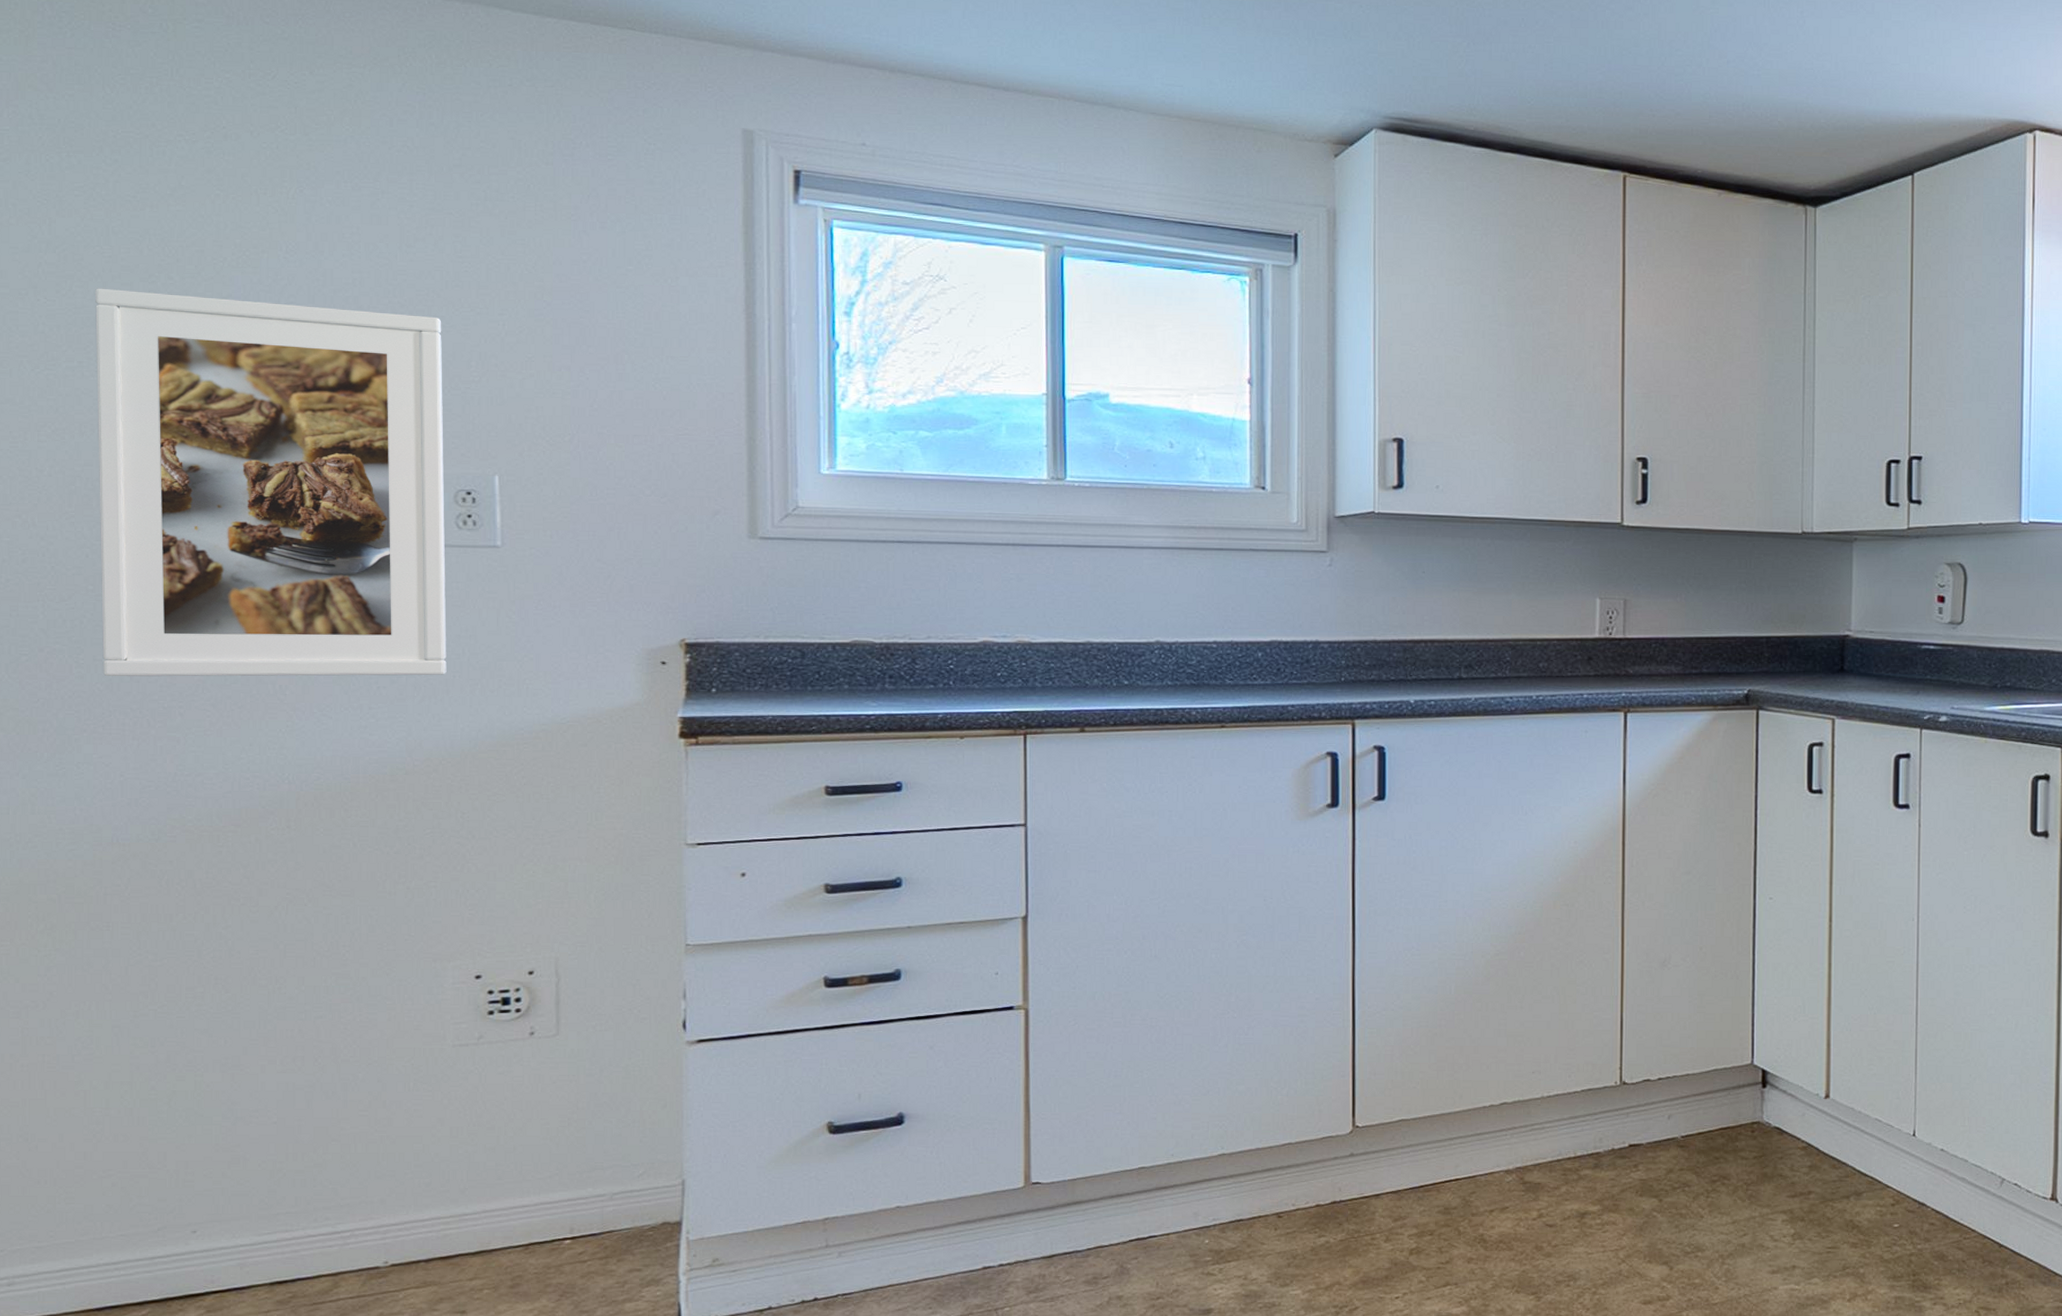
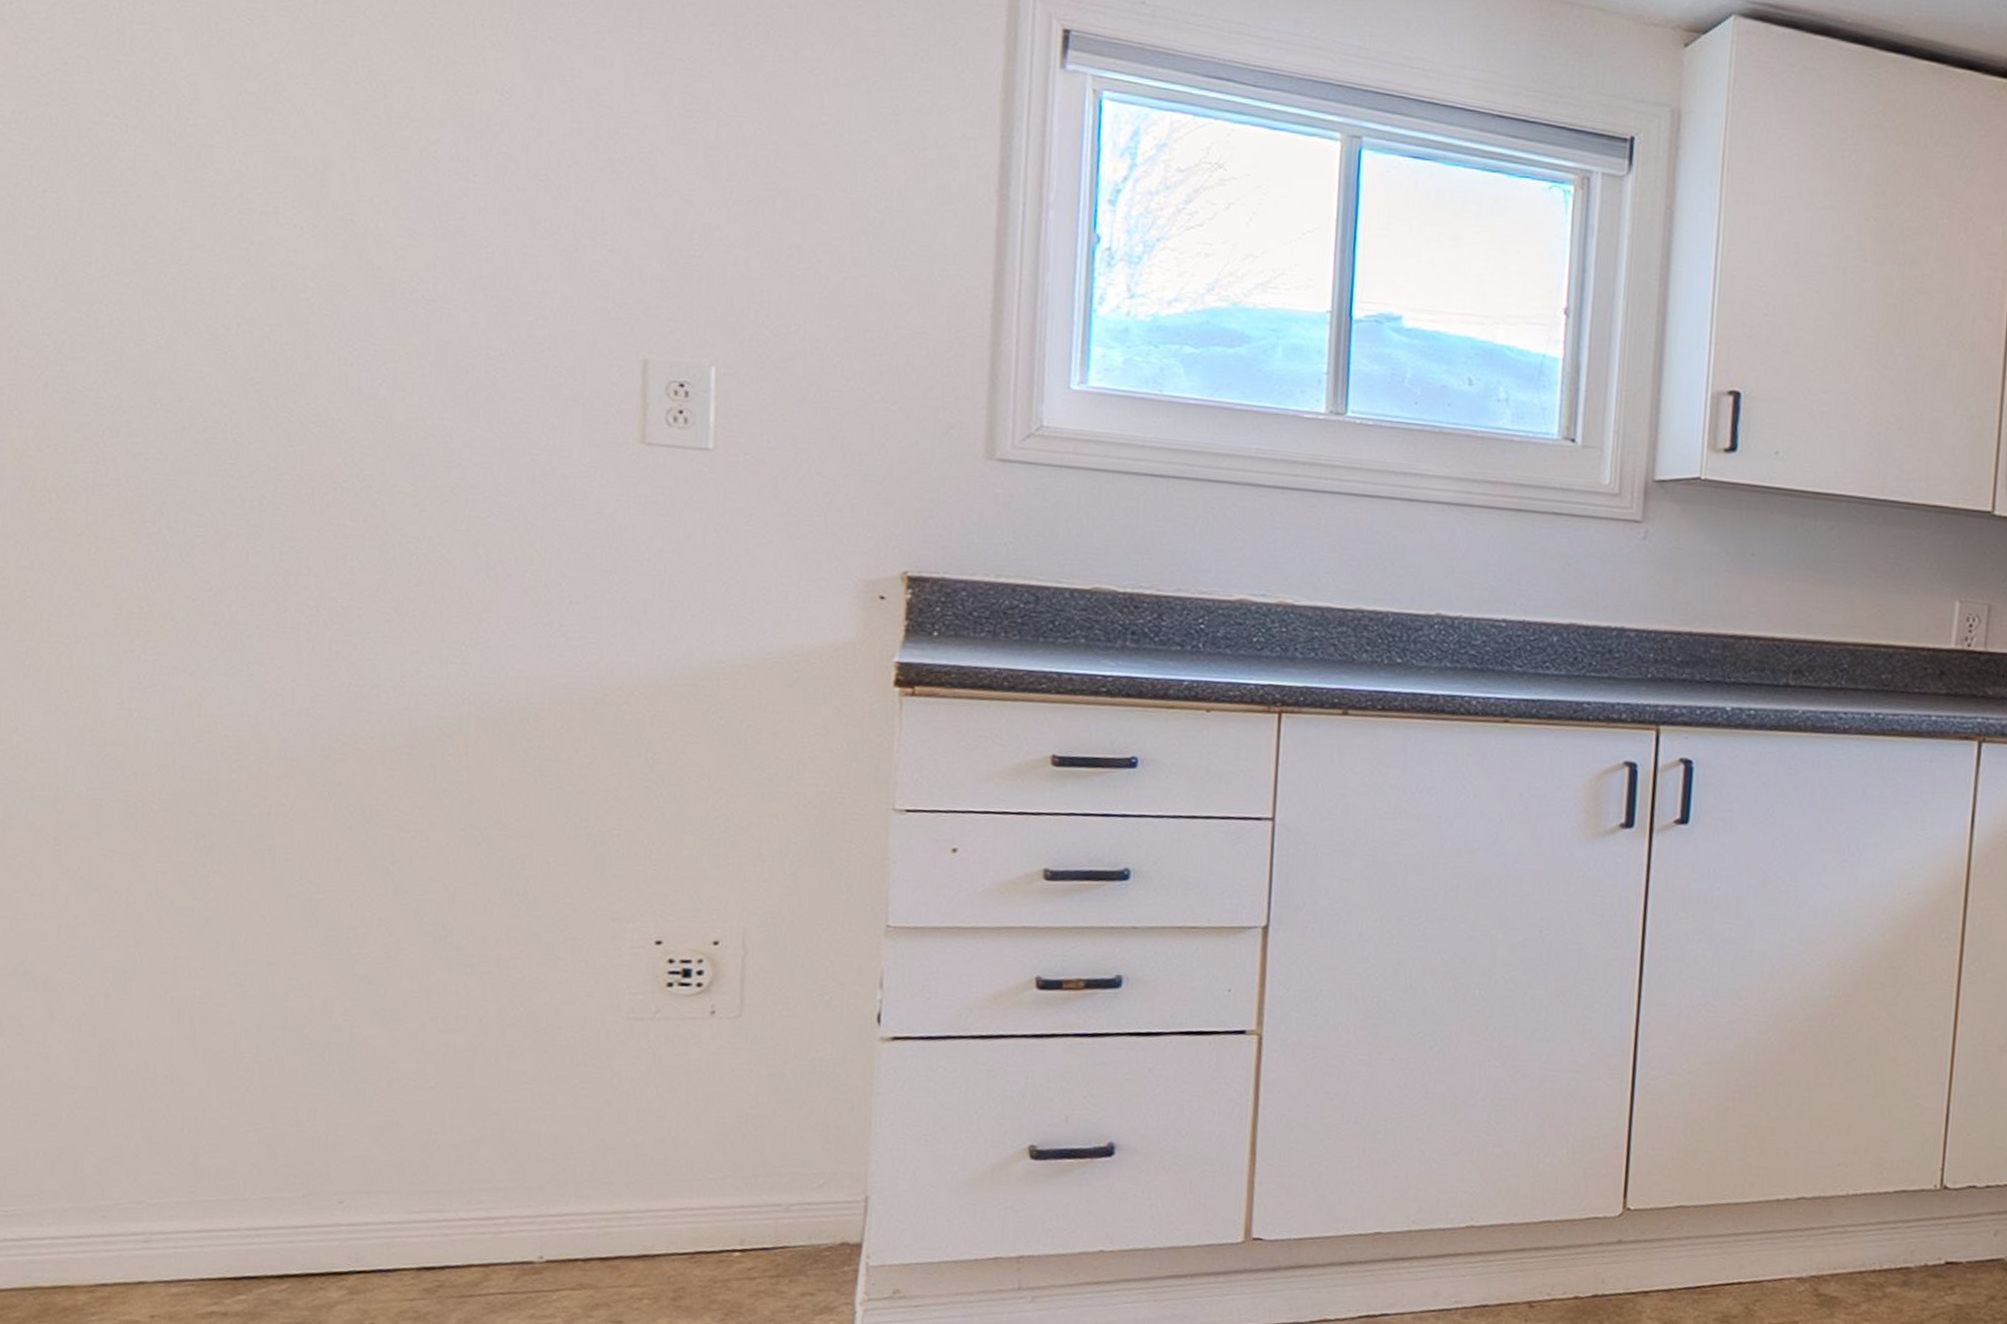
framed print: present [95,288,447,677] -> none [281,123,664,593]

